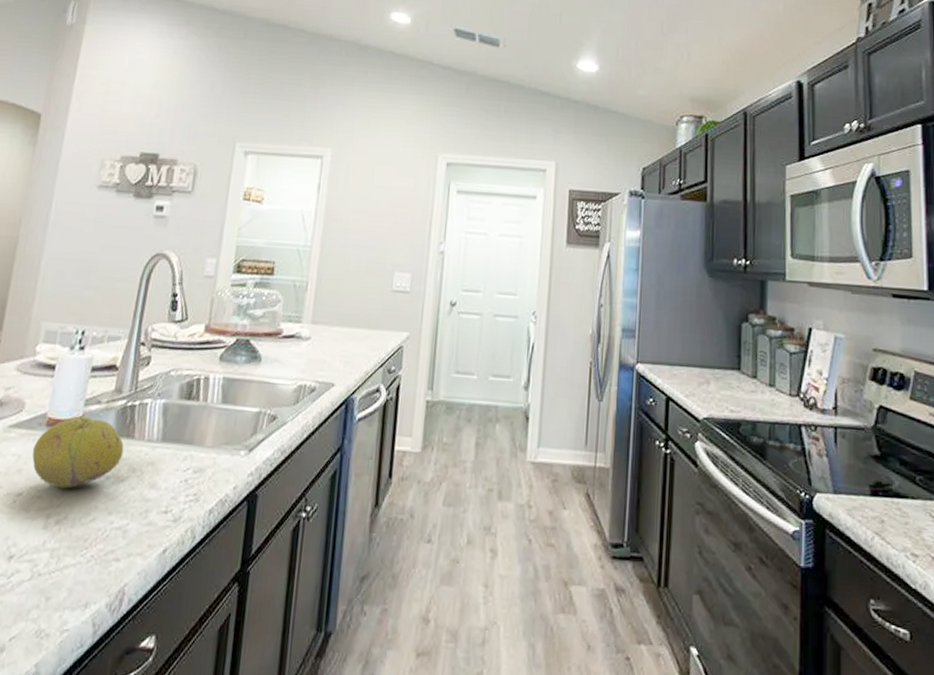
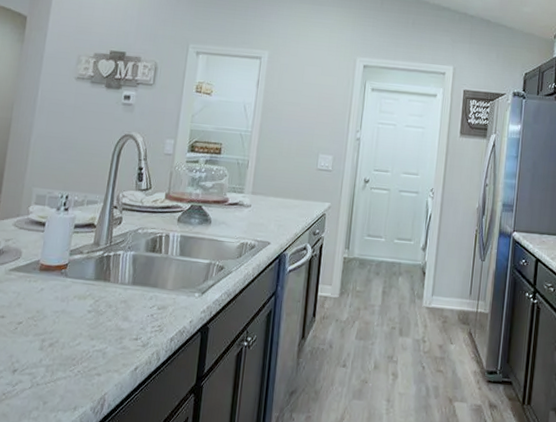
fruit: present [32,416,124,489] -> none [29,263,102,319]

